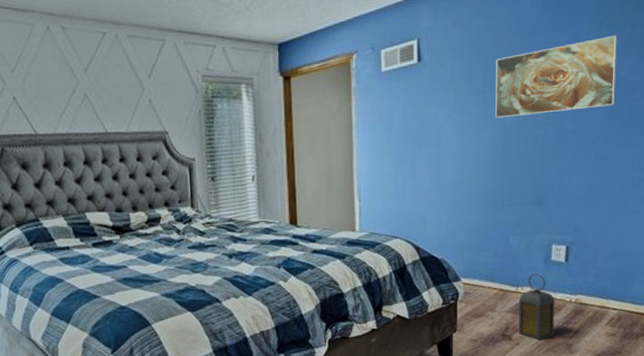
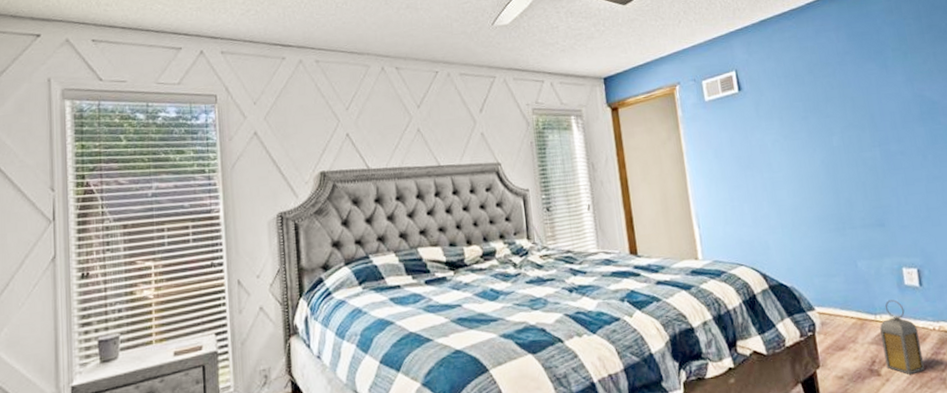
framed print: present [495,34,618,119] -> none [813,62,935,142]

